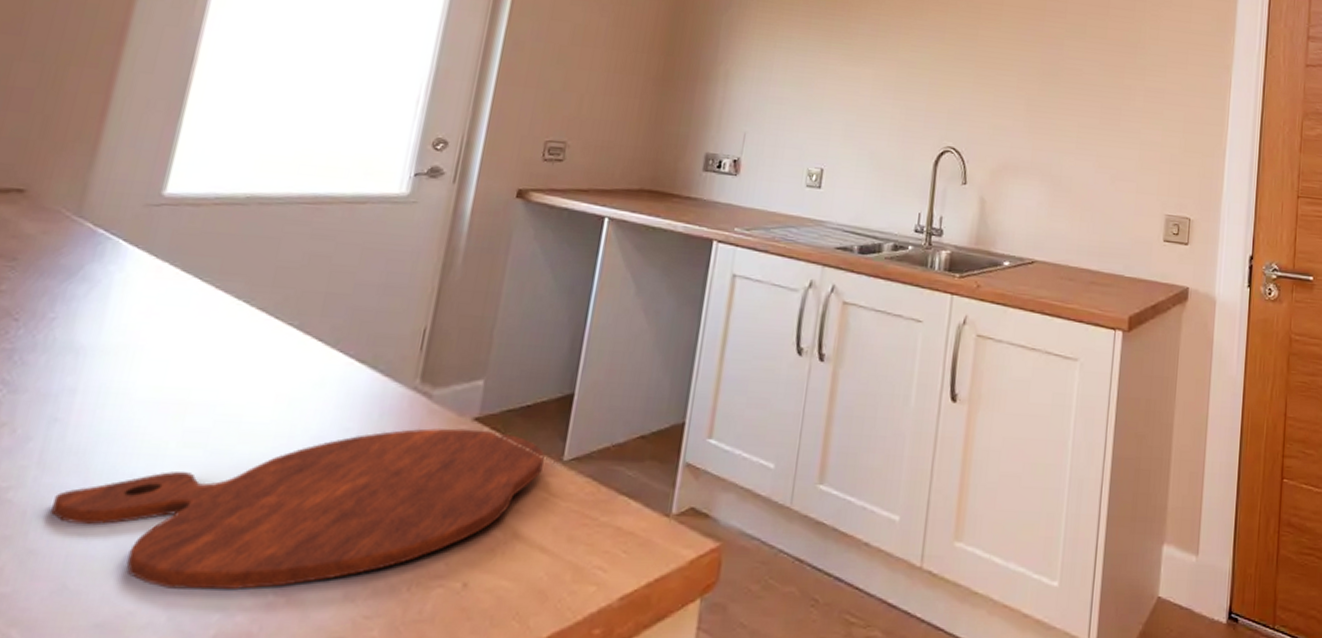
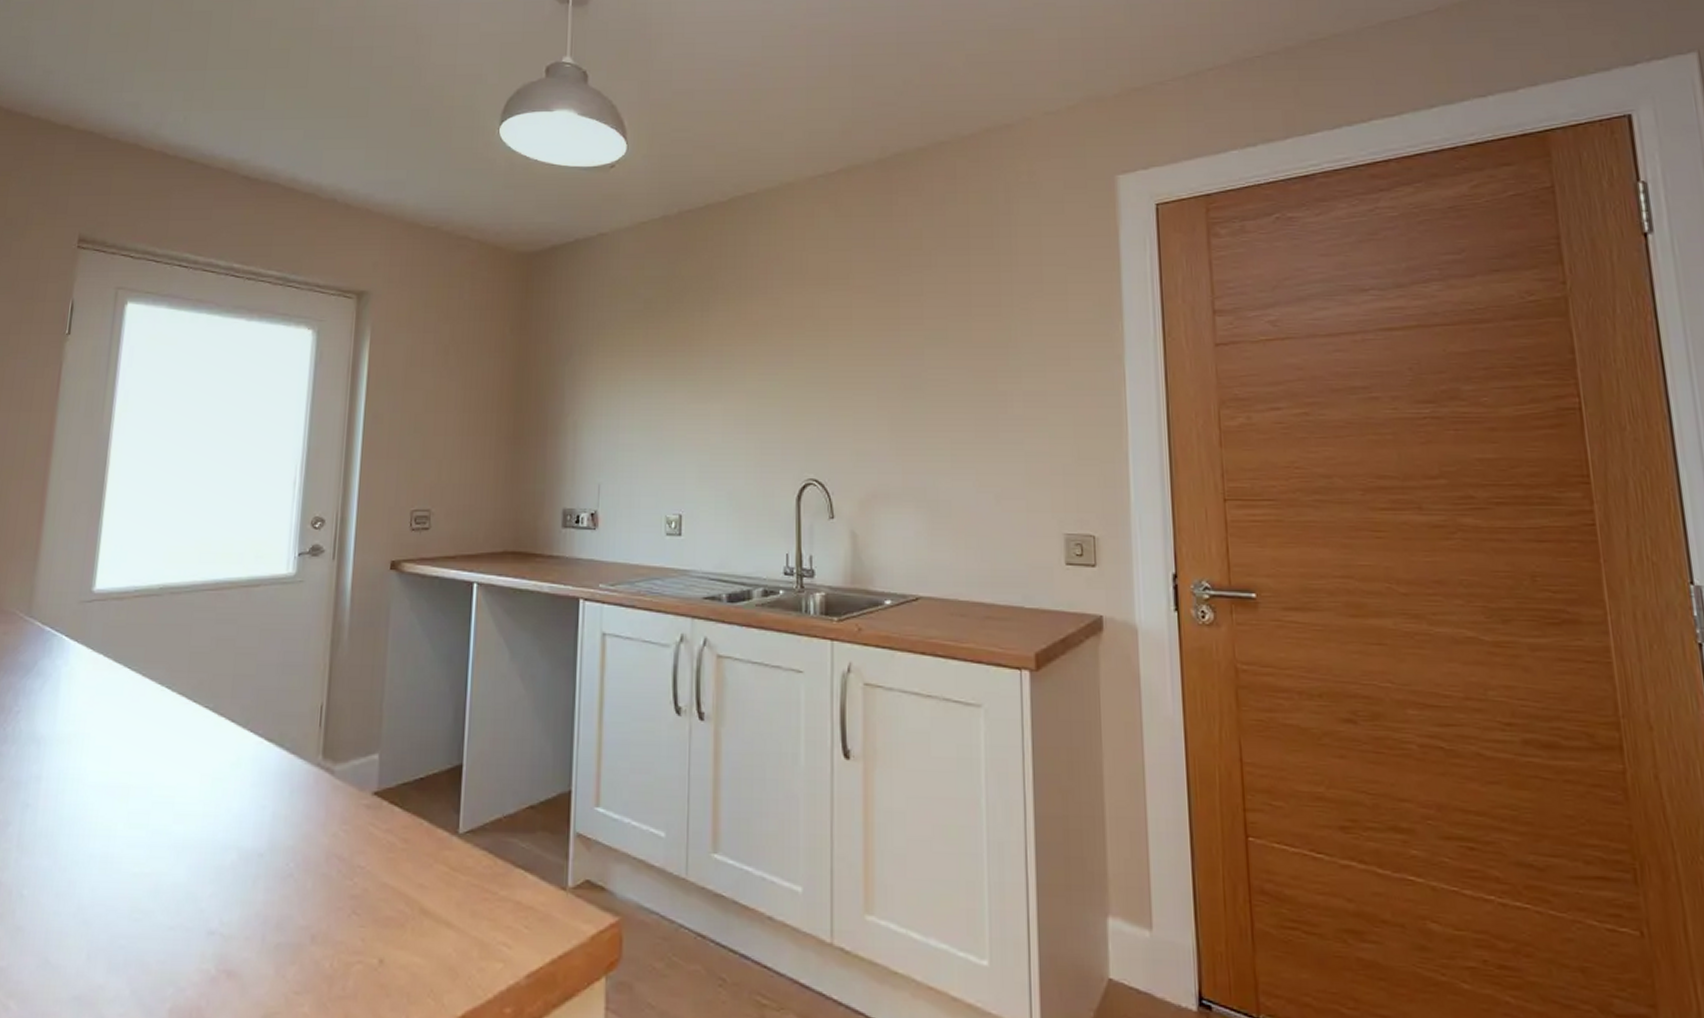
cutting board: present [51,428,545,591] -> none [31,803,441,966]

